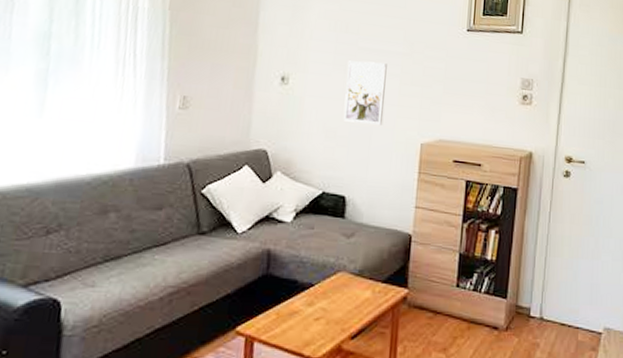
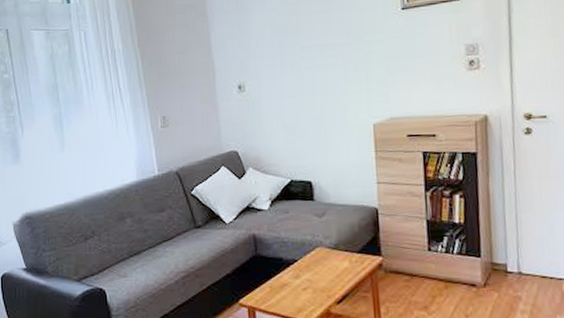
wall art: present [343,60,387,125] -> none [293,56,335,115]

